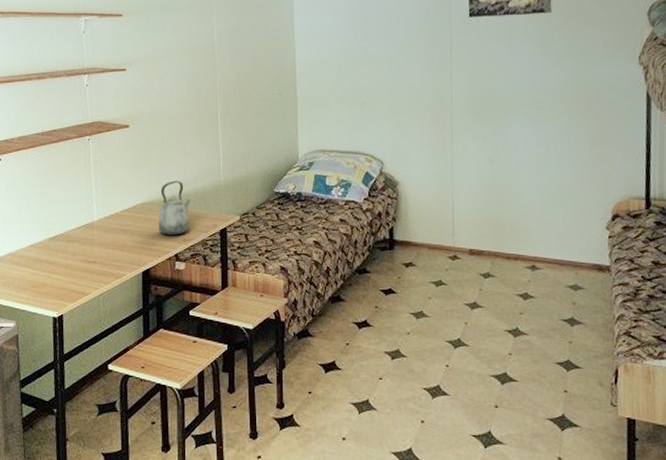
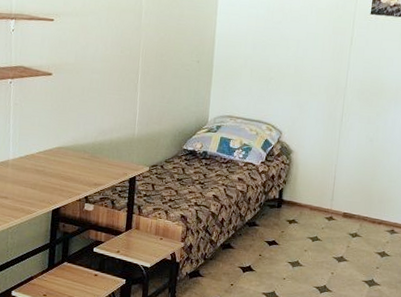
kettle: present [158,181,191,236] -> none [71,129,105,180]

